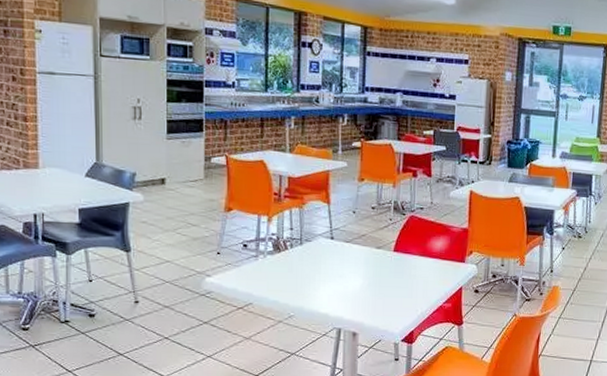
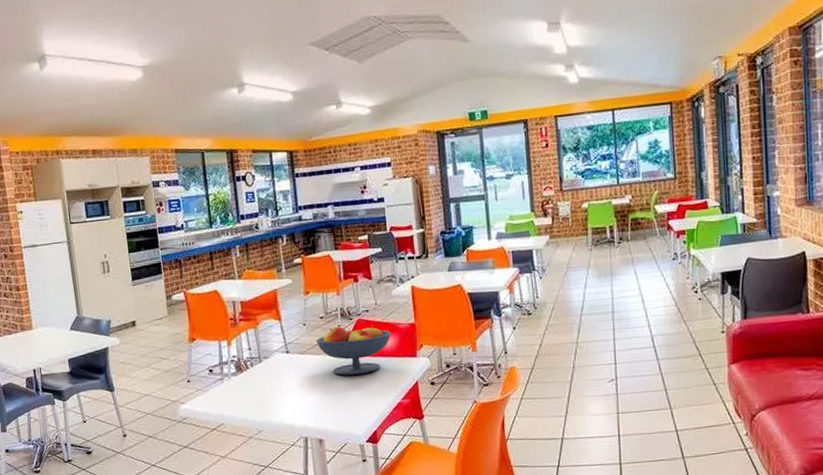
fruit bowl: none [364,220,443,272] -> present [316,325,392,376]

